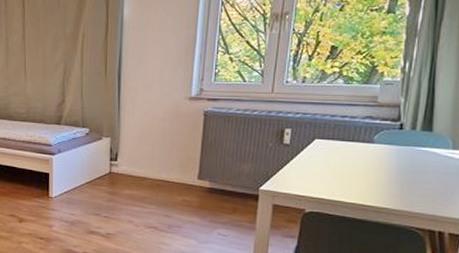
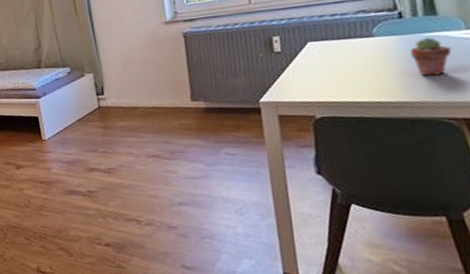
potted succulent: none [401,151,436,188] -> present [410,37,452,76]

